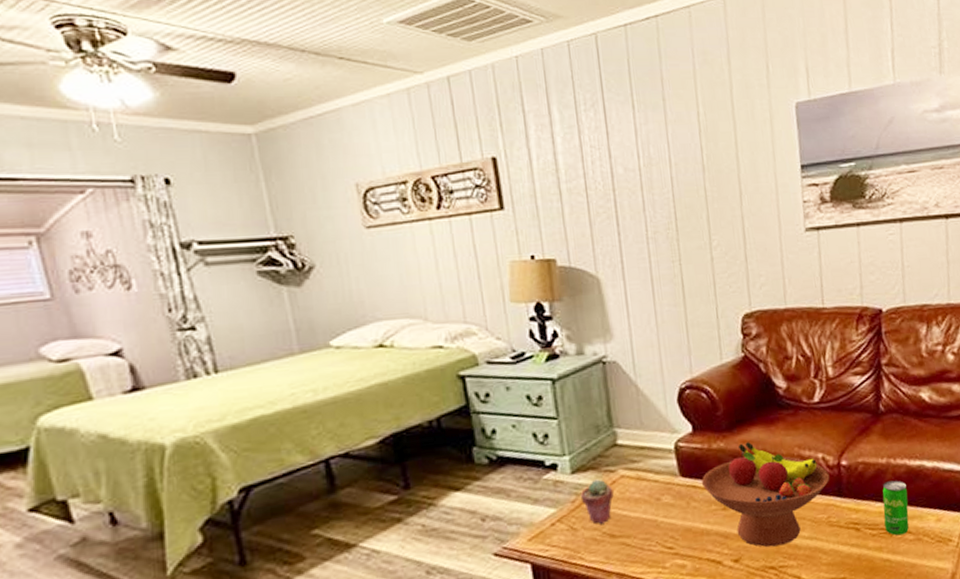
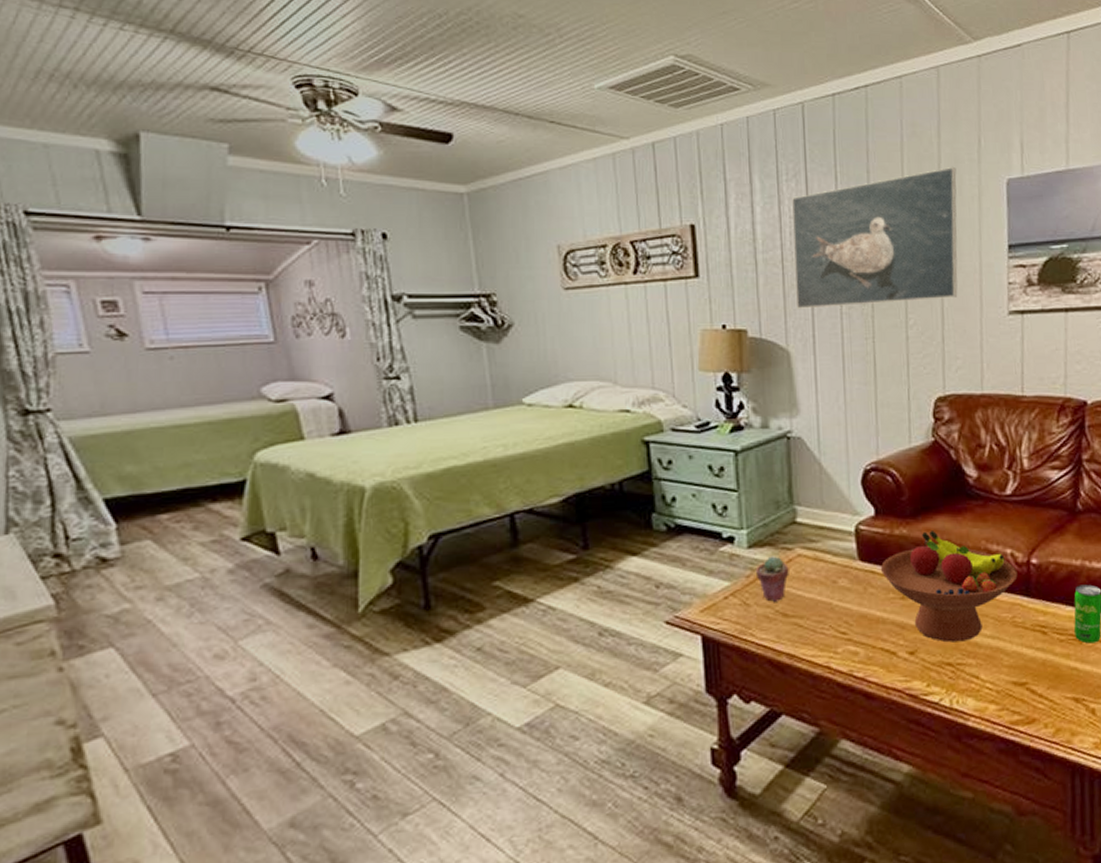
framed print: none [592,92,757,236] -> present [792,166,958,309]

